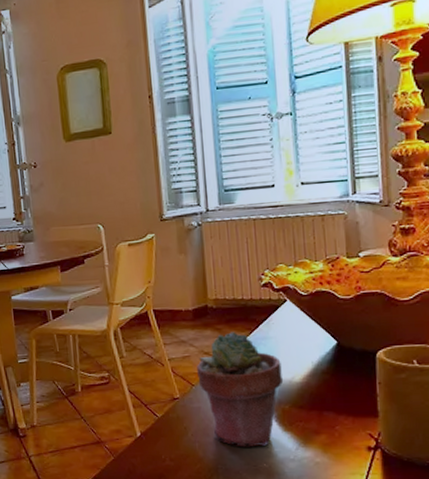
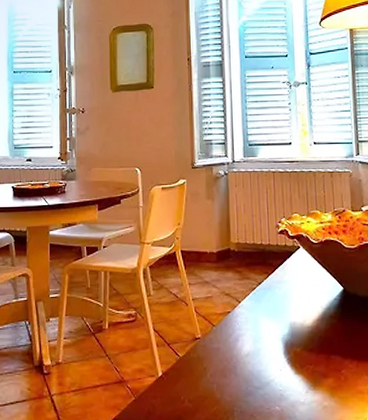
potted succulent: present [197,332,284,447] -> none [218,275,296,390]

